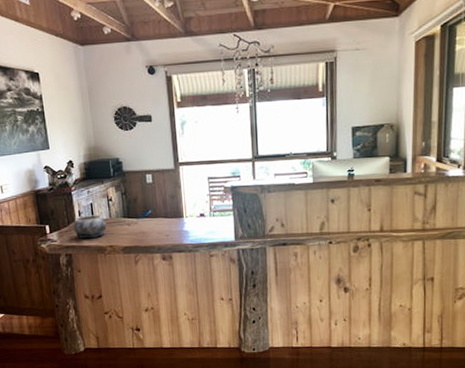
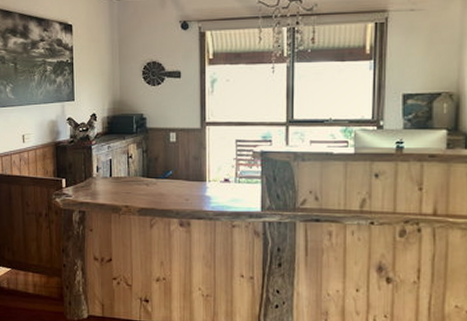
decorative bowl: present [73,214,107,239] -> none [90,171,124,197]

